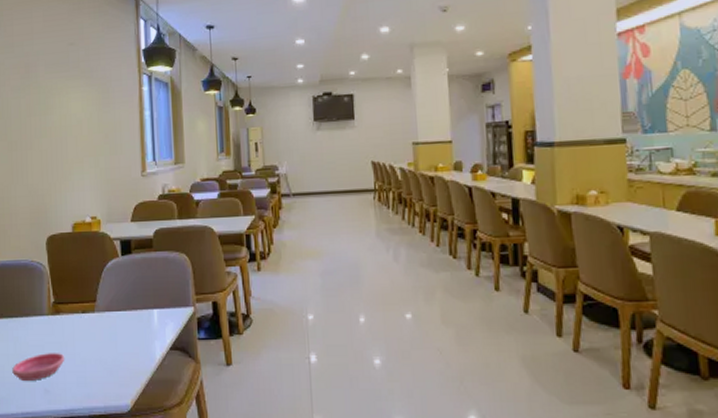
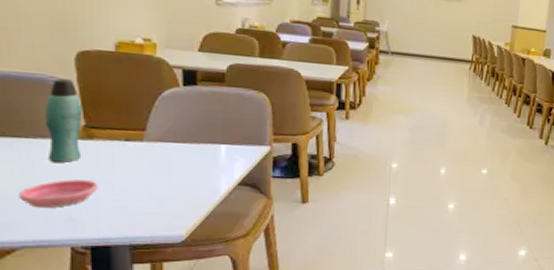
bottle: none [27,262,53,338] -> present [44,78,83,163]

